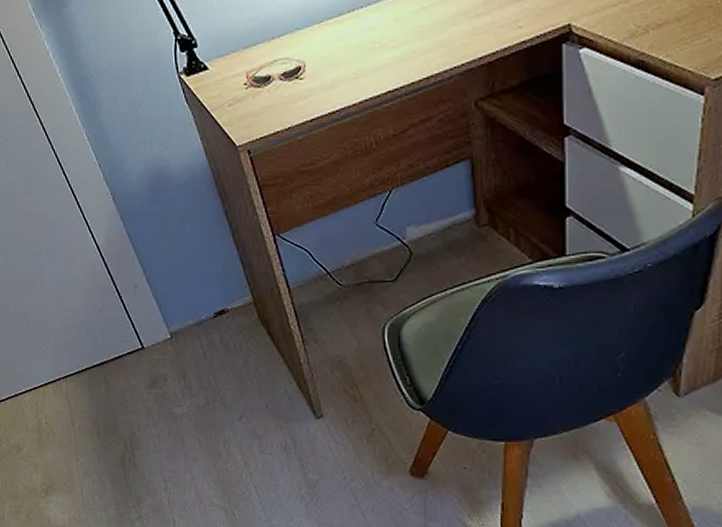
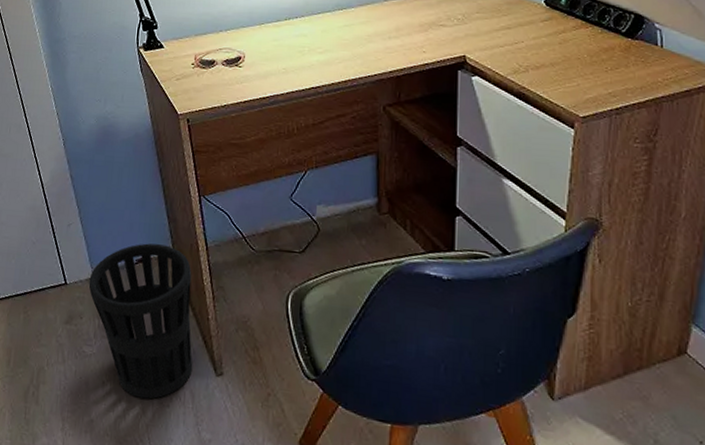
wastebasket: none [167,293,291,450] -> present [88,243,193,399]

